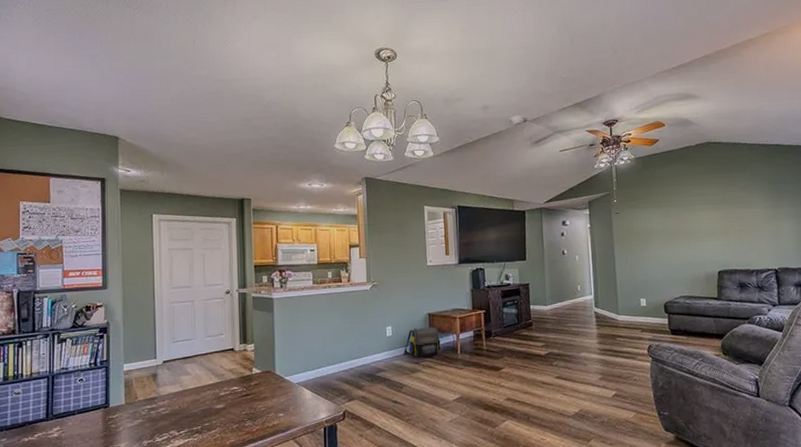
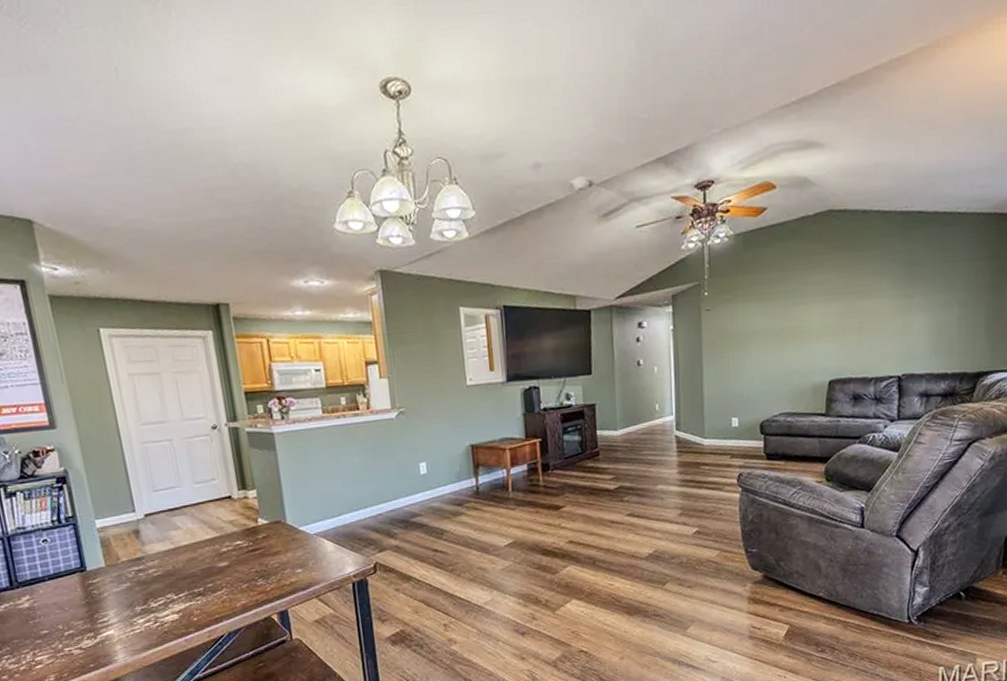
shoulder bag: present [403,326,441,358] -> none [442,460,488,499]

